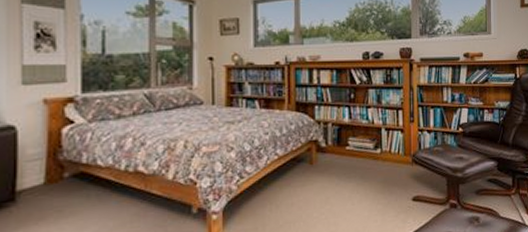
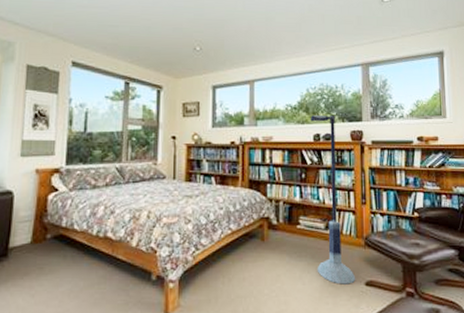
floor lamp: none [359,31,404,202] -> present [310,115,356,285]

